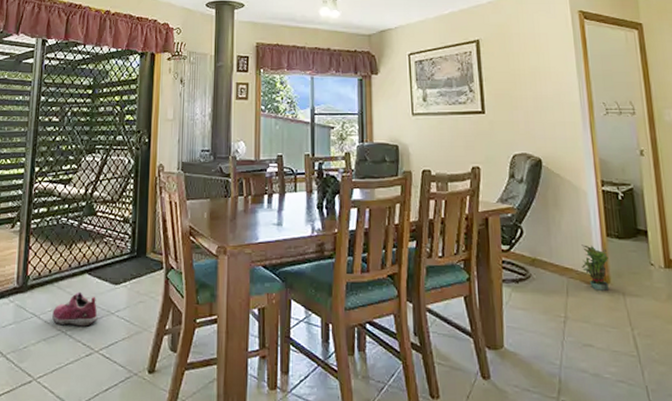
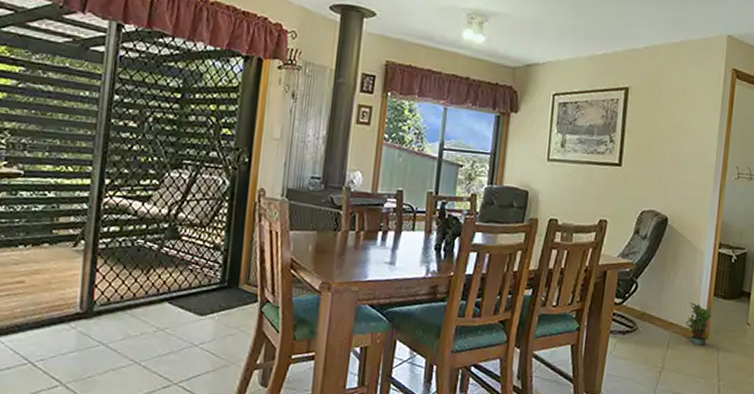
shoe: present [51,291,98,328] -> none [122,321,178,359]

